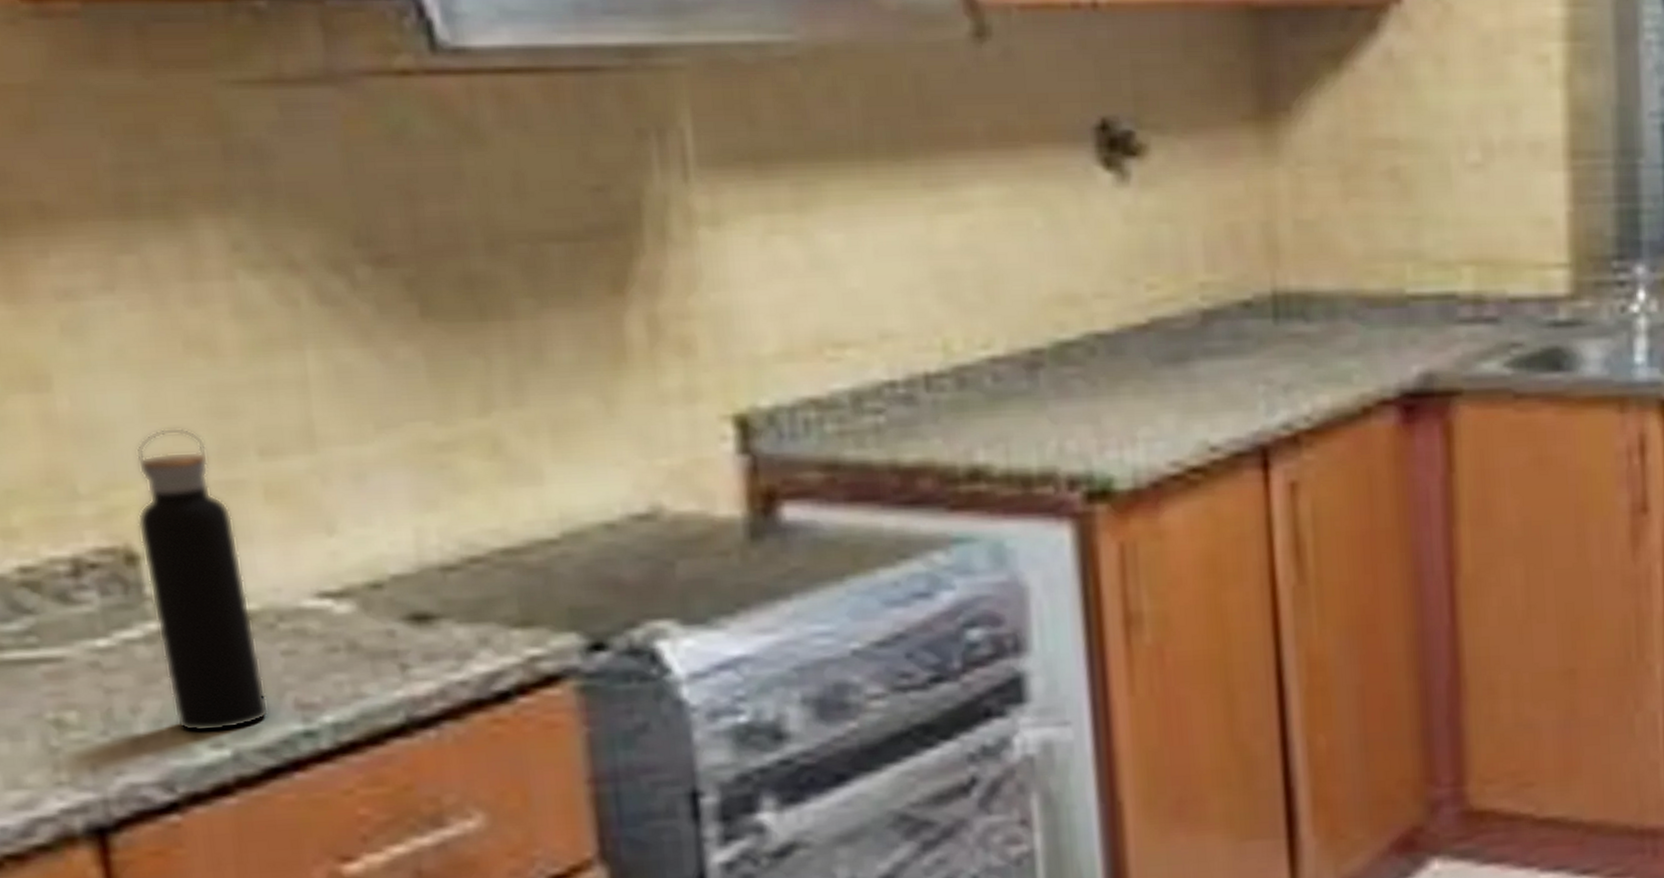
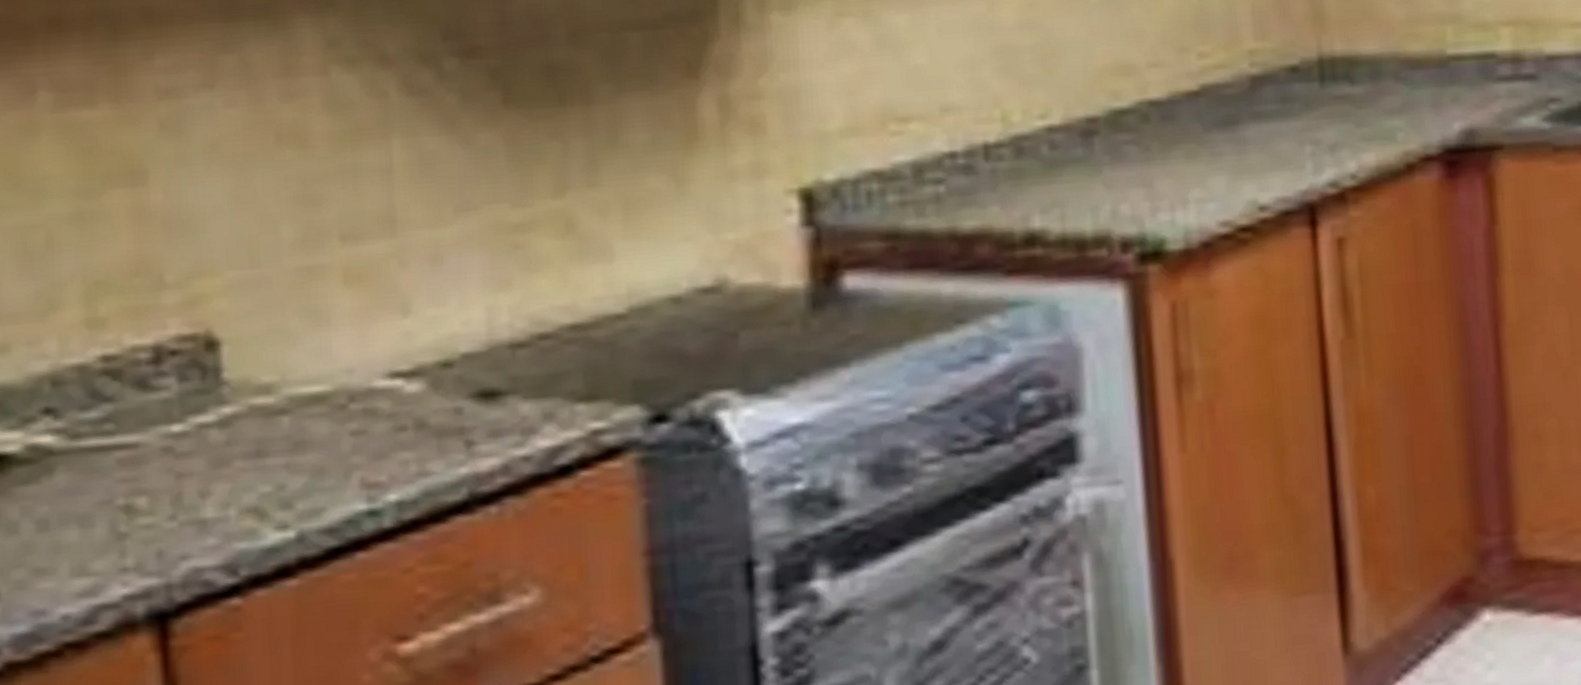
water bottle: present [136,427,269,732] -> none [219,216,335,514]

